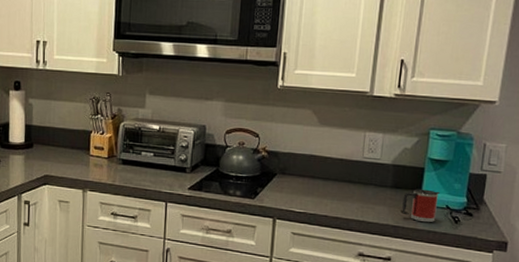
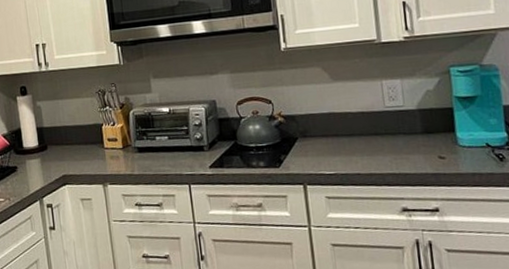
mug: present [402,189,440,223] -> none [437,129,478,165]

